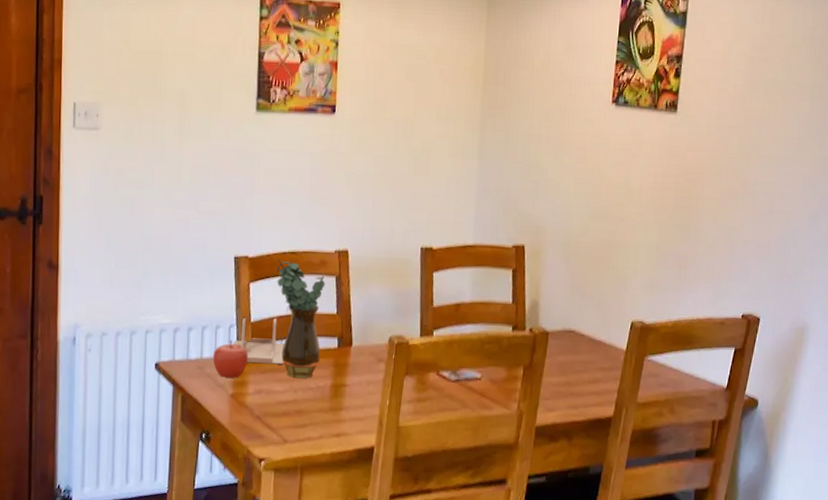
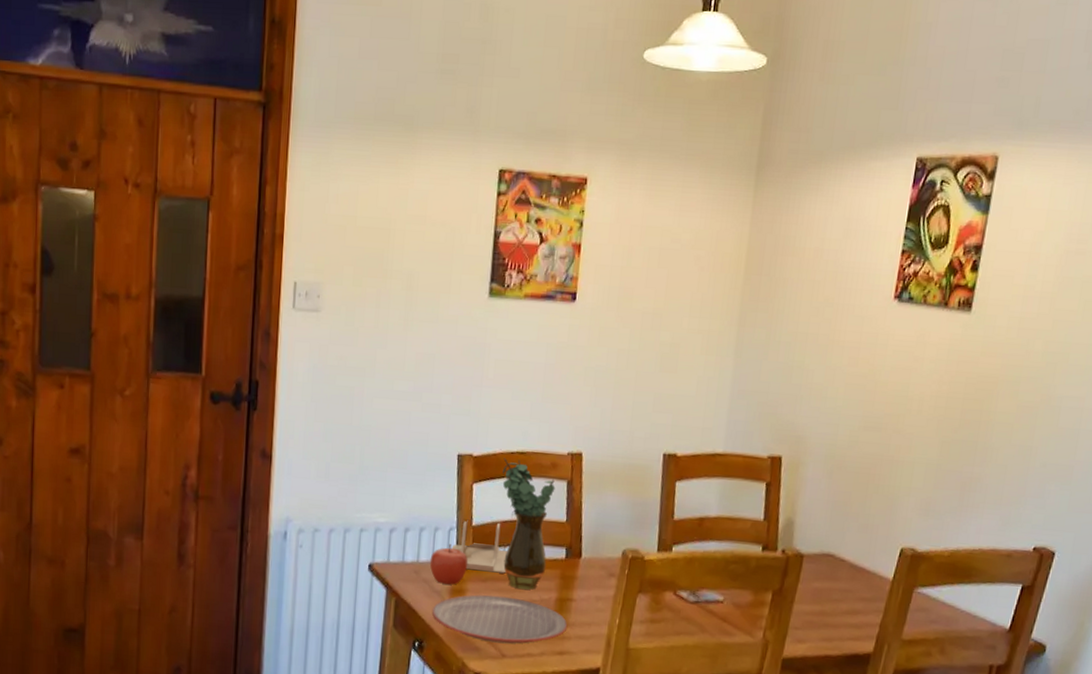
plate: none [216,385,343,430] -> present [431,594,568,644]

